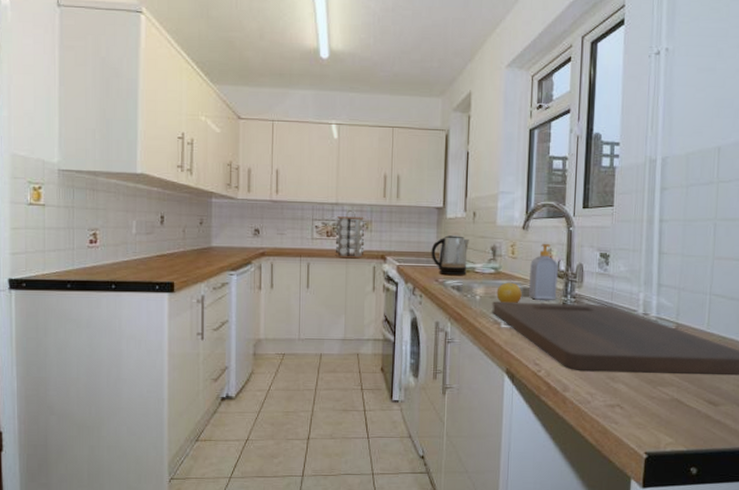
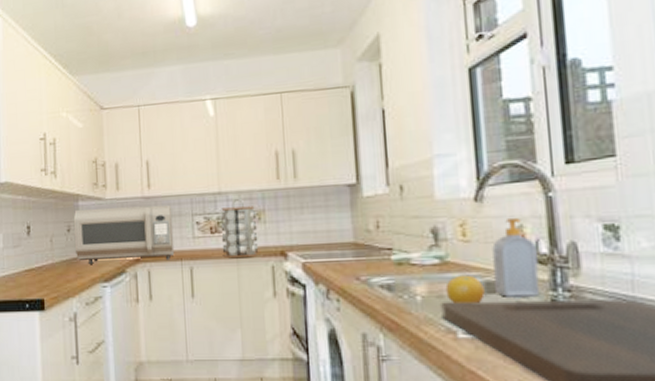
microwave: none [206,205,296,256] -> present [73,204,175,264]
kettle: present [431,234,469,276] -> none [346,217,399,272]

